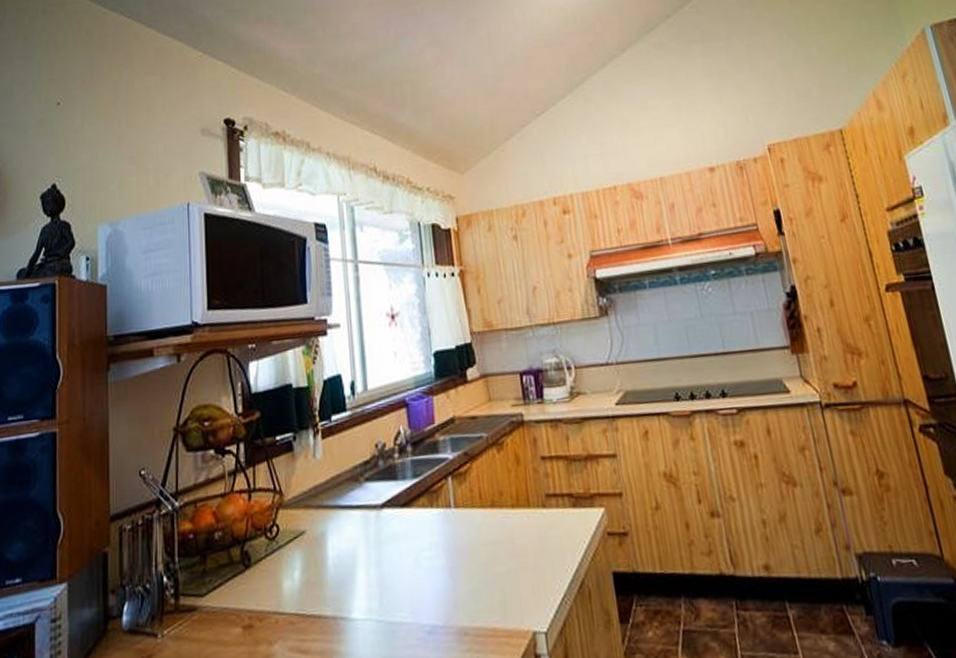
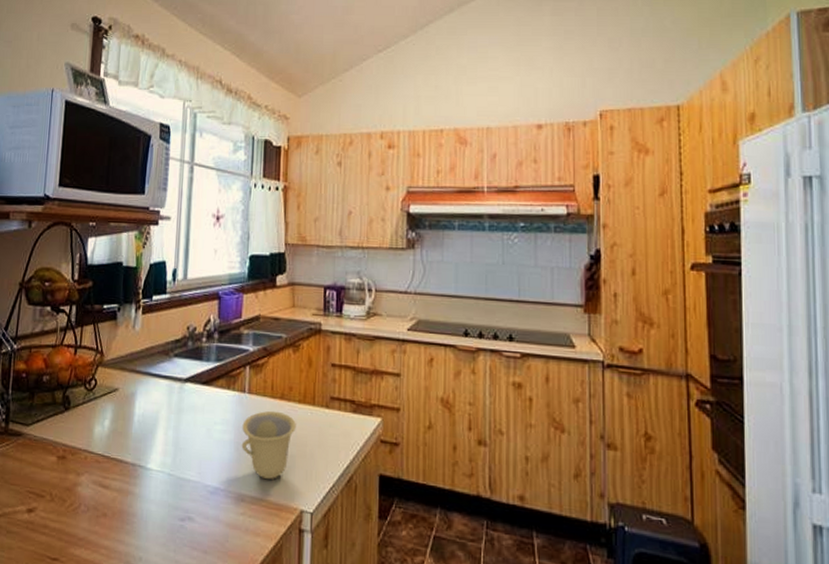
cup: none [453,522,514,605] -> present [241,411,296,480]

